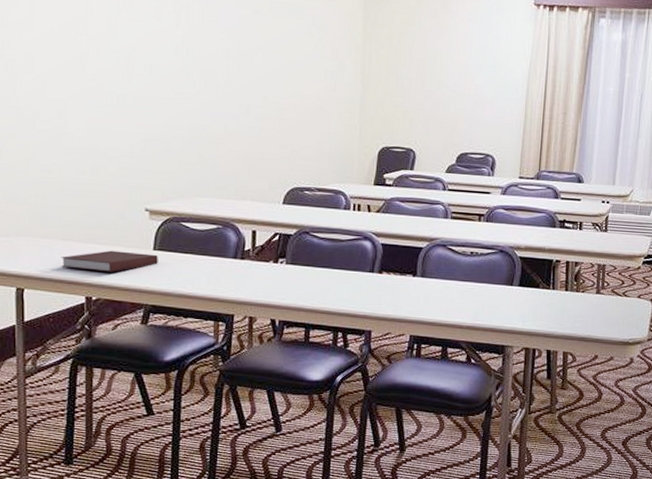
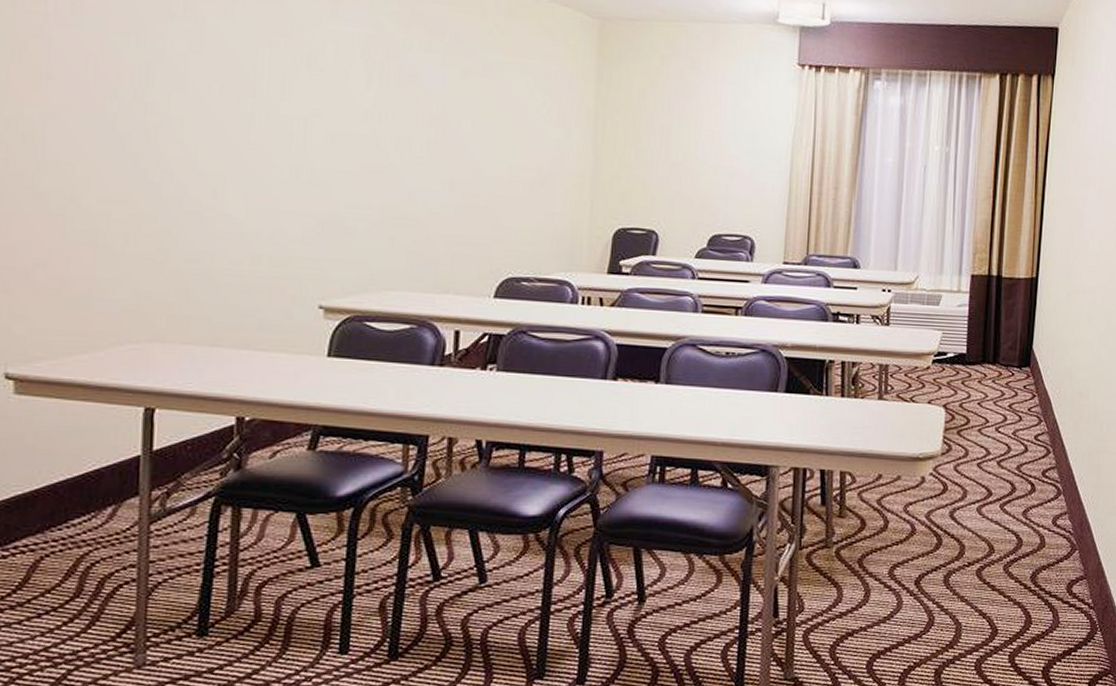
notebook: present [61,250,158,272] -> none [206,358,334,385]

